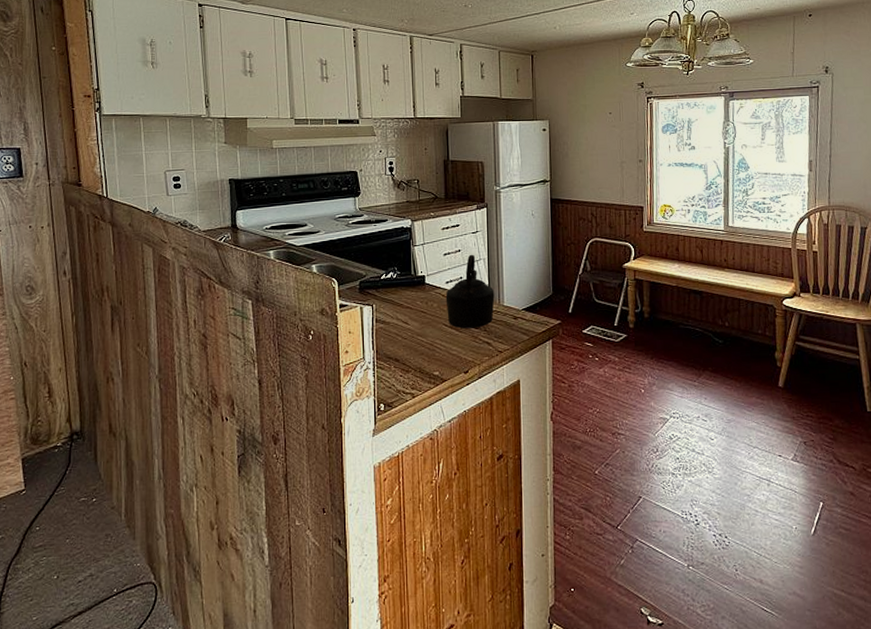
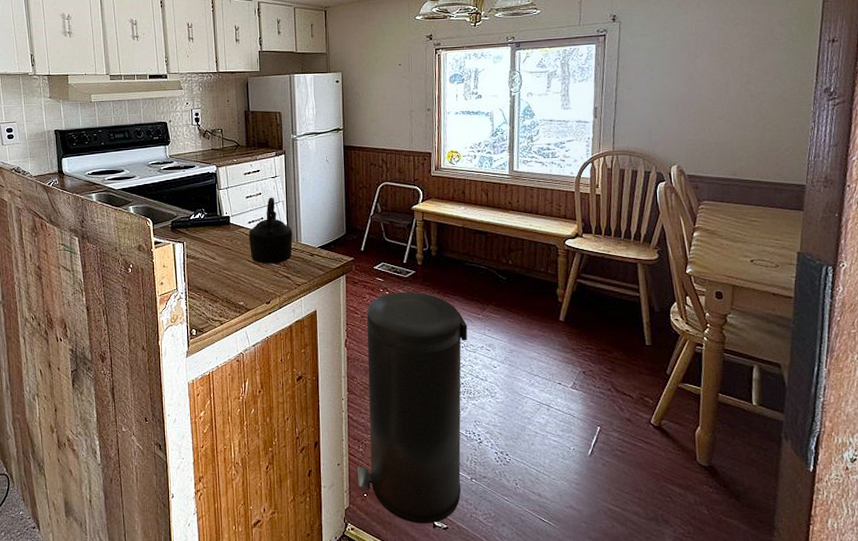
pedal bin: none [563,357,683,621] -> present [356,291,468,524]

